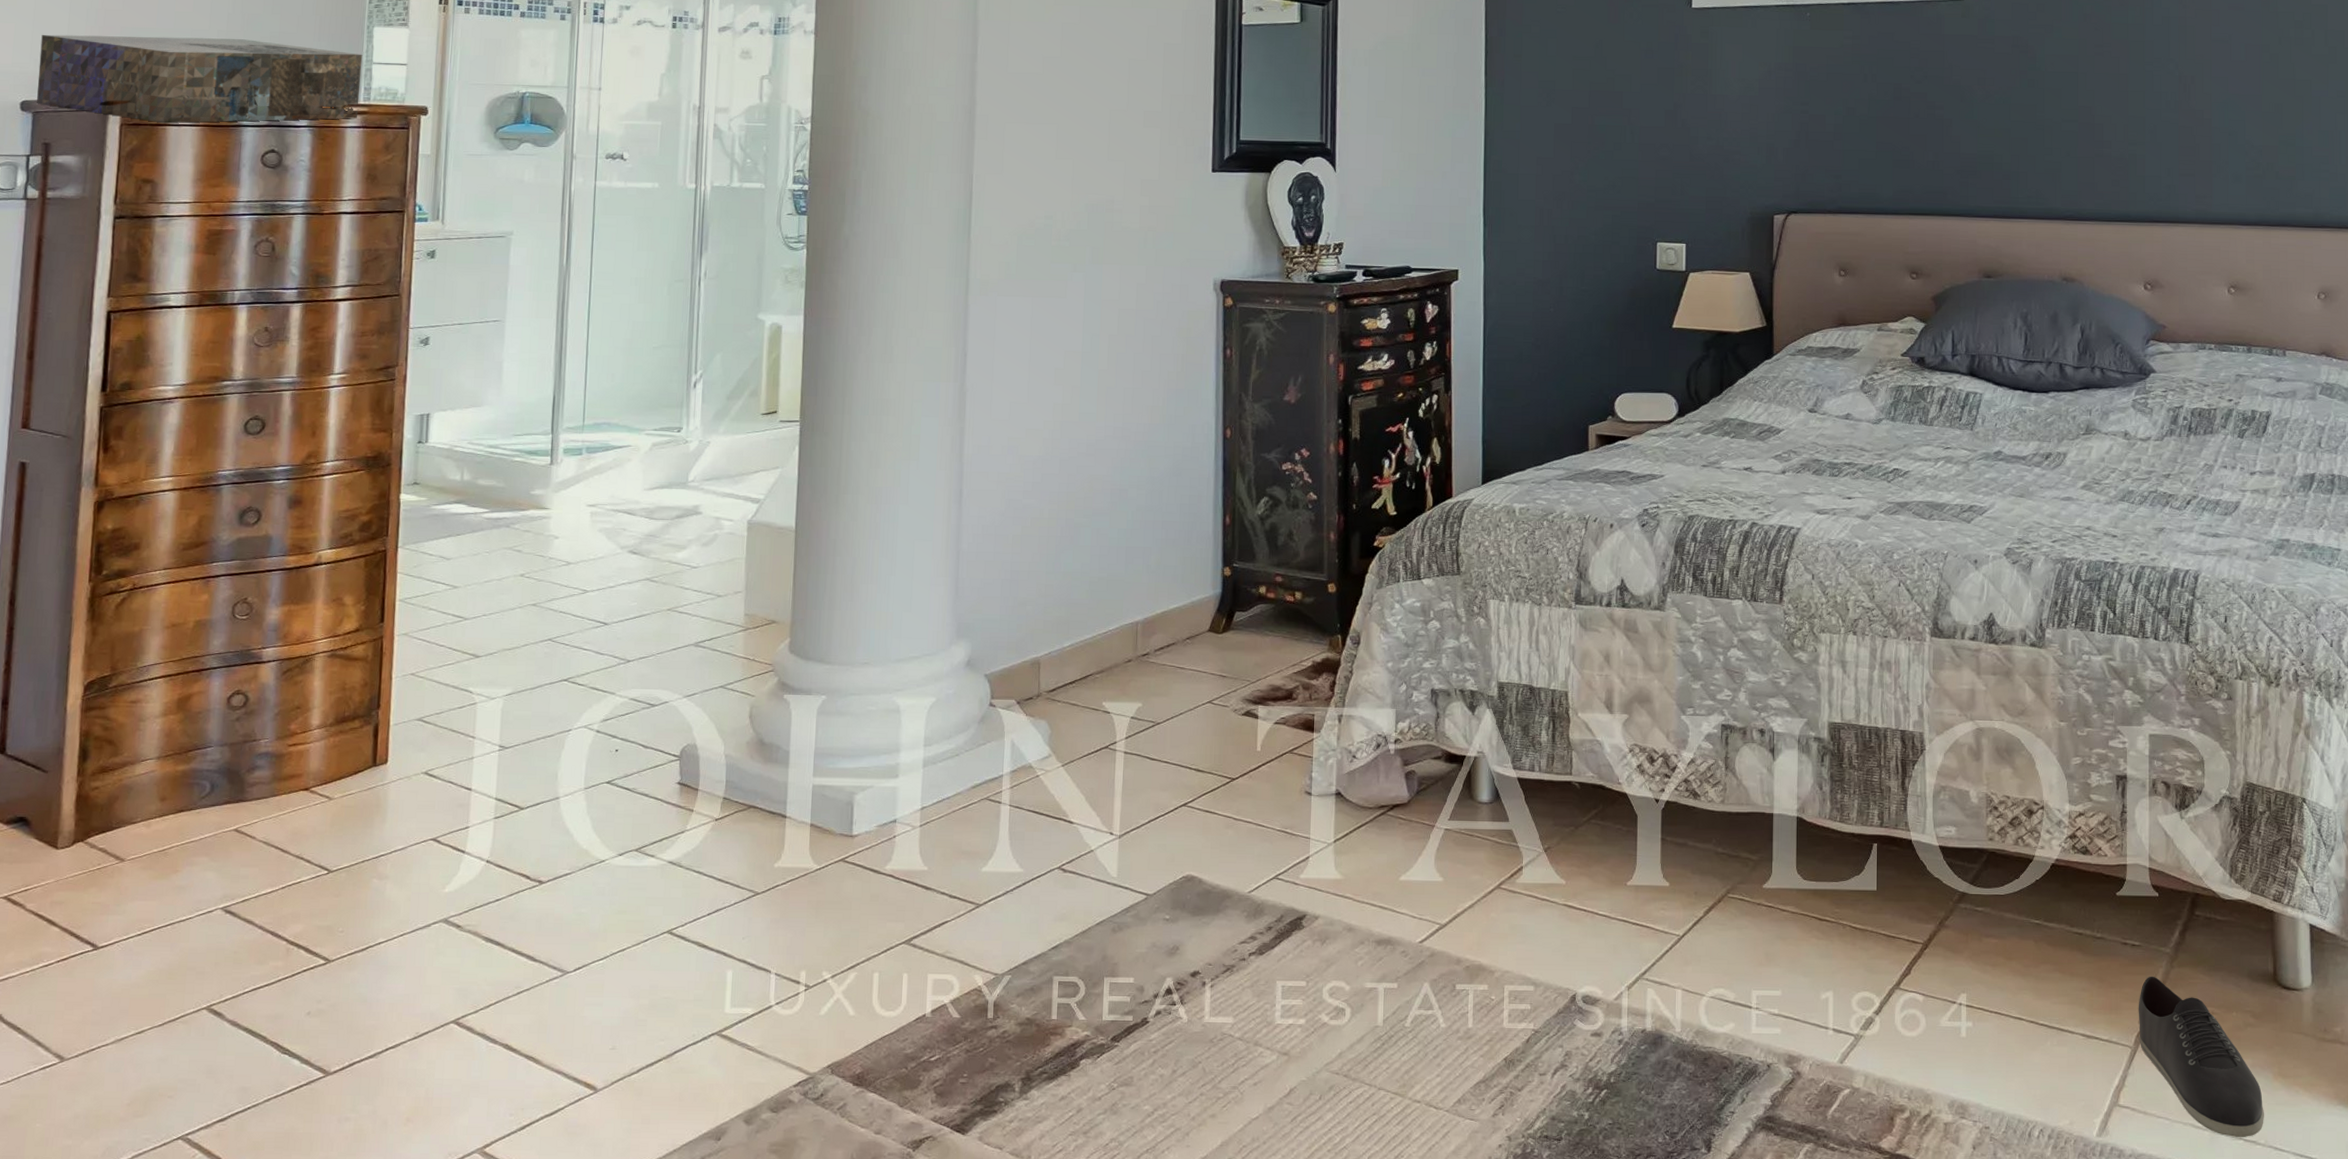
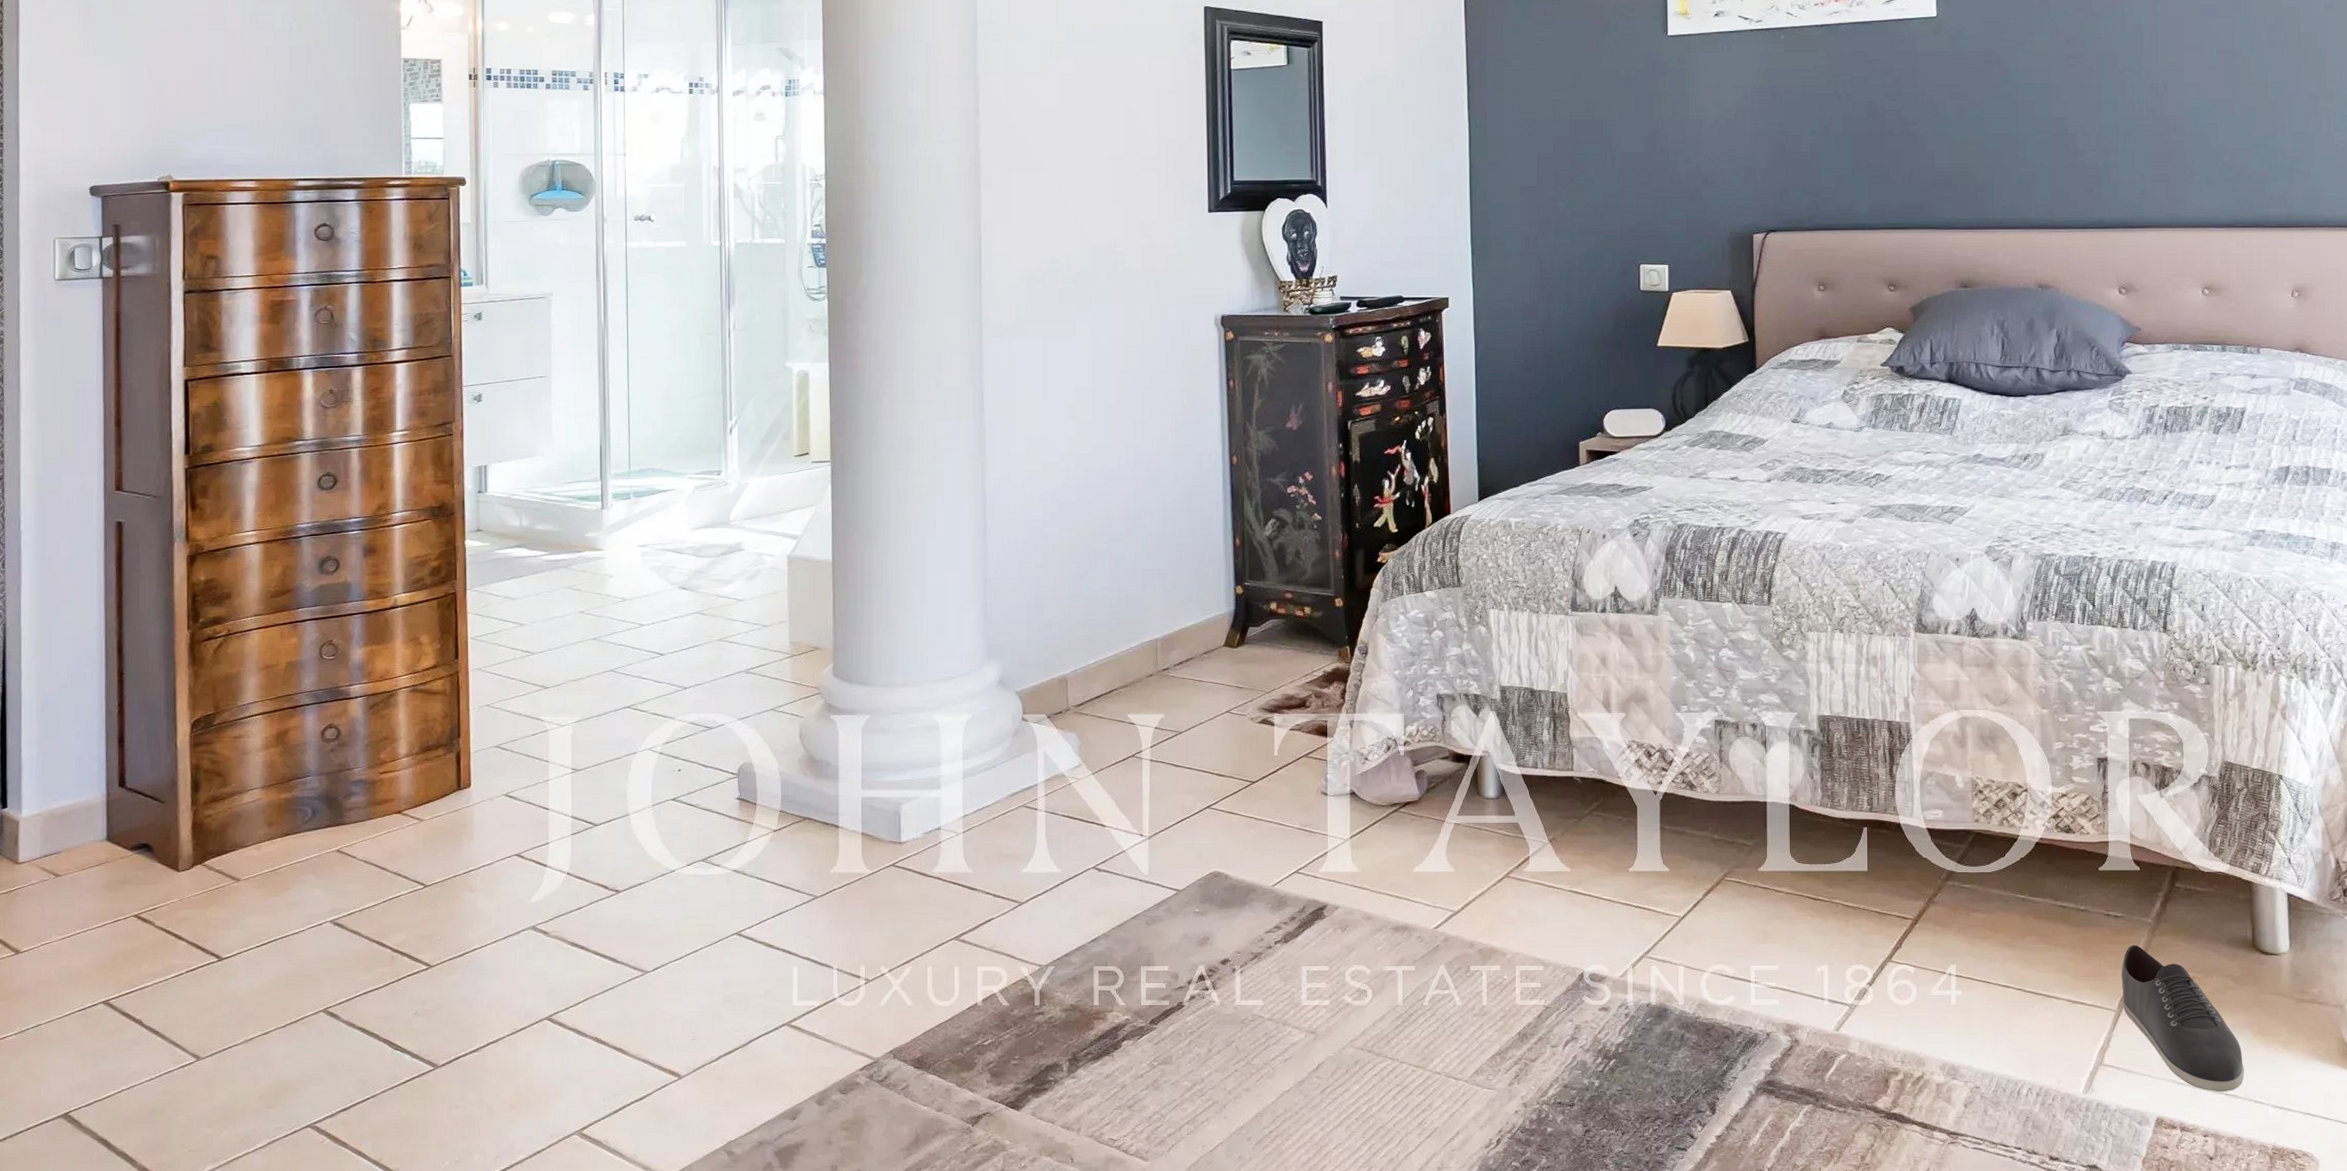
decorative box: present [37,34,363,124] -> none [103,120,401,203]

